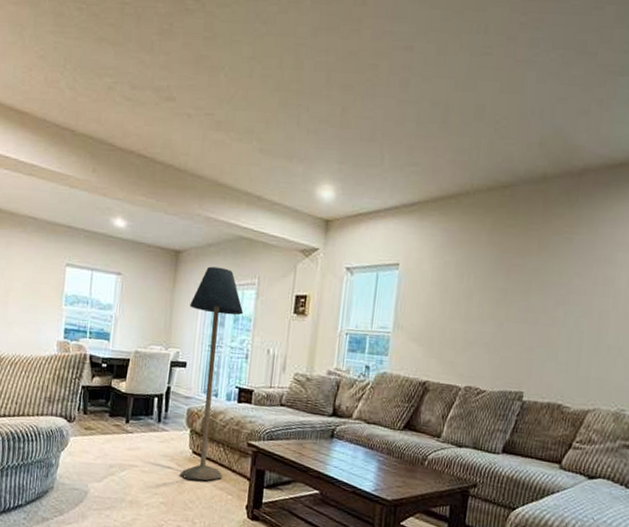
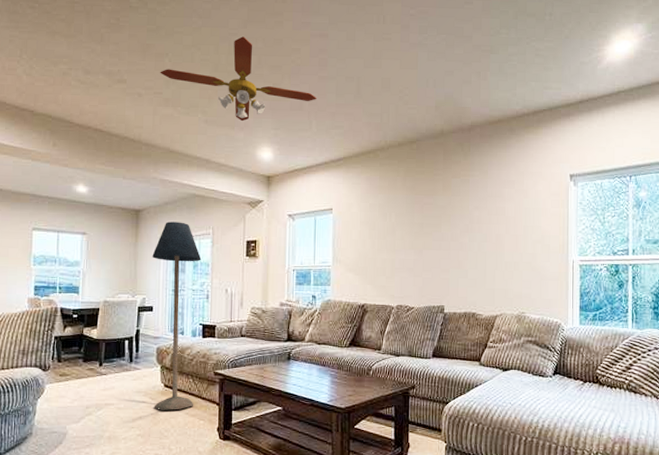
ceiling fan: none [213,47,394,152] -> present [160,36,317,122]

